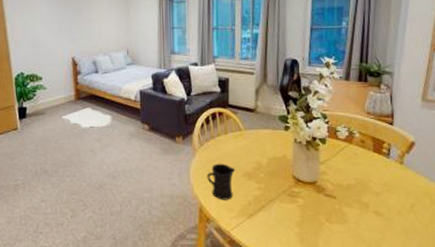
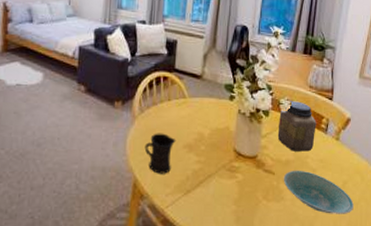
jar: none [336,128,377,176] -> present [277,101,317,152]
bowl: none [345,194,424,236] -> present [283,170,354,214]

